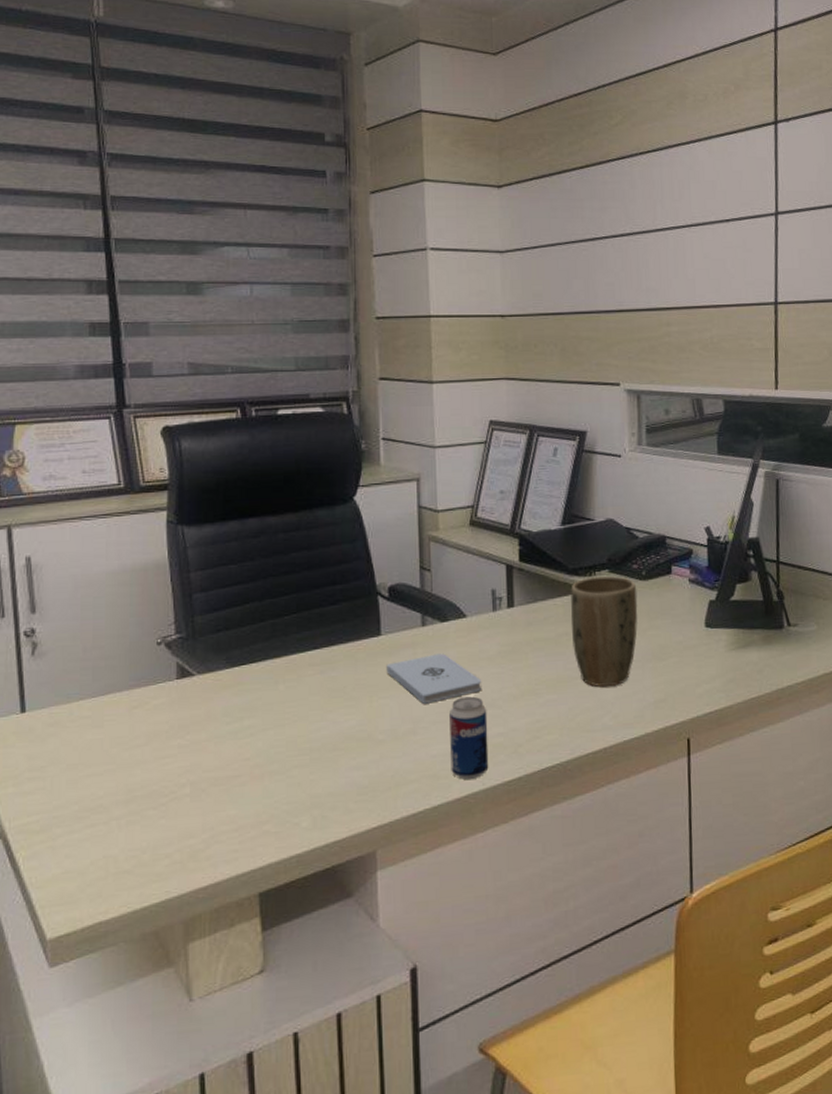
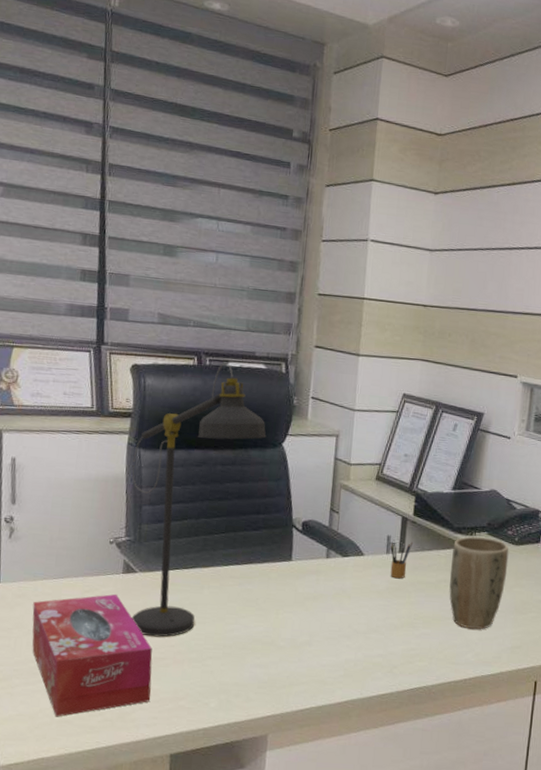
tissue box: none [69,705,228,868] -> present [32,593,153,717]
desk lamp: none [175,410,334,752] -> present [131,362,267,637]
notepad: present [386,653,482,704] -> none [293,582,371,622]
beverage can: present [449,696,489,780] -> none [336,620,372,688]
pencil box: none [496,593,524,640] -> present [390,542,414,579]

